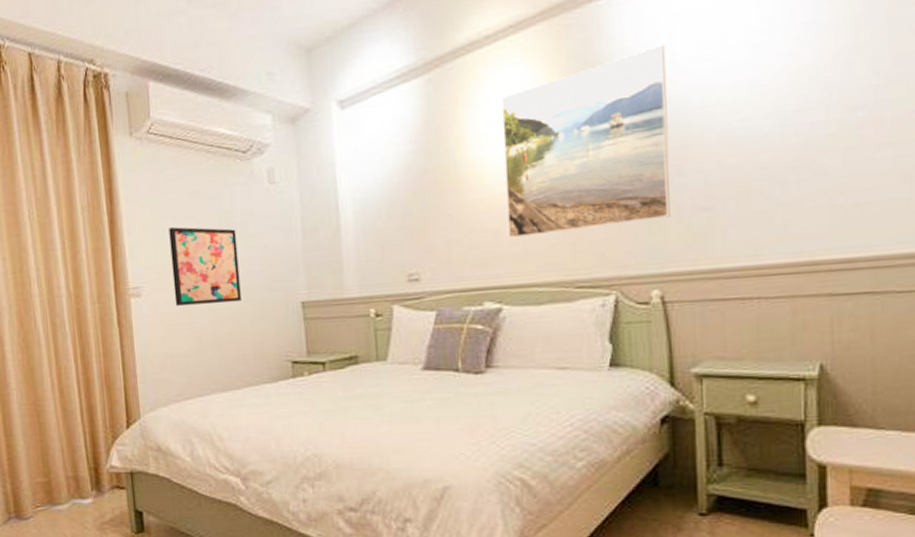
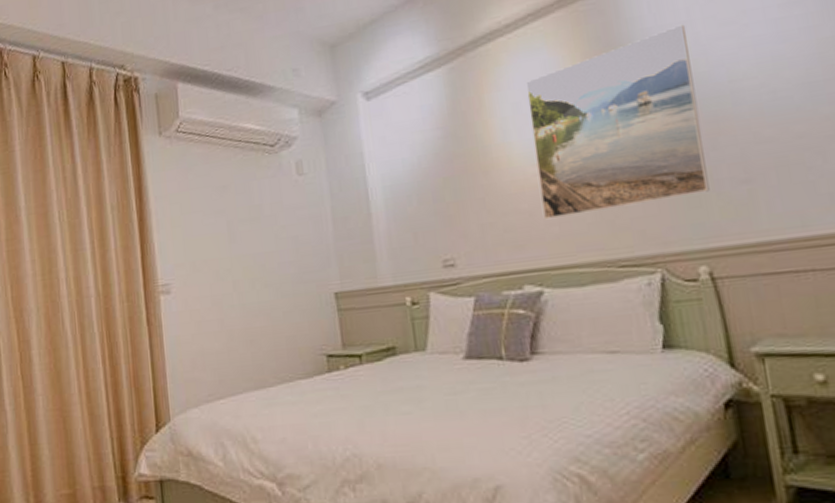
wall art: present [169,227,241,306] -> none [198,221,273,302]

